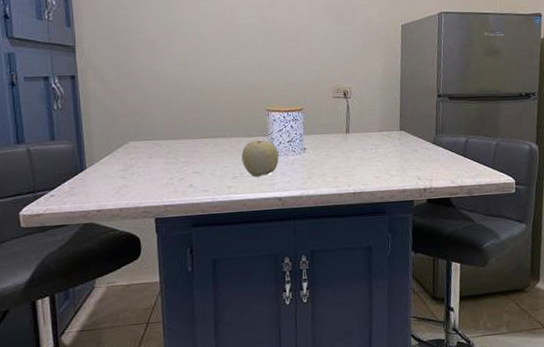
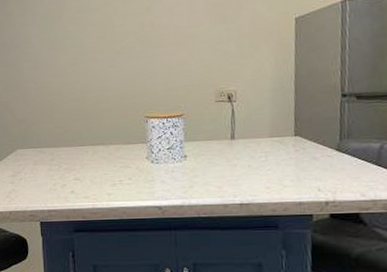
fruit: present [241,139,279,177] -> none [120,146,159,185]

